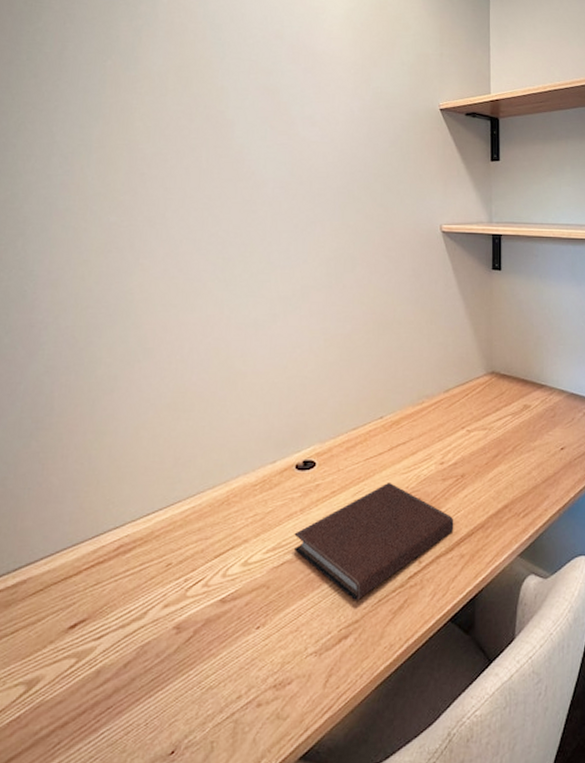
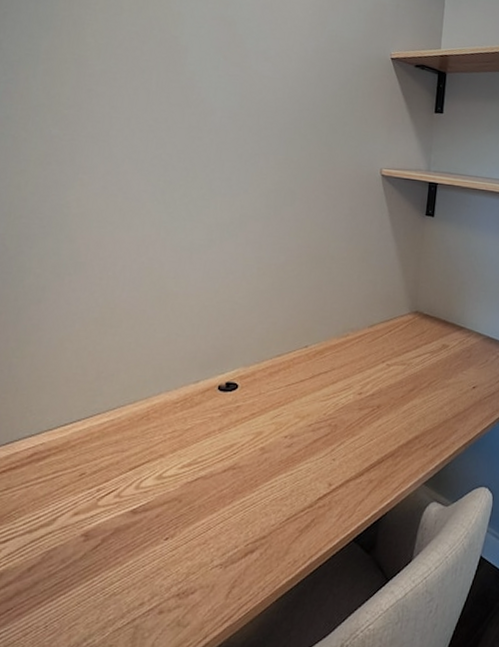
notebook: present [293,483,454,601] -> none [208,409,367,519]

